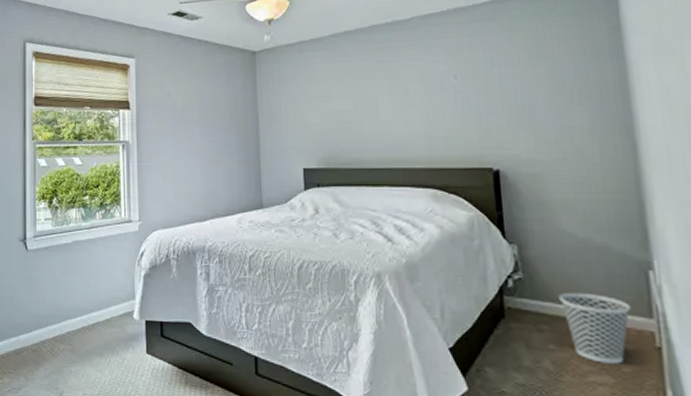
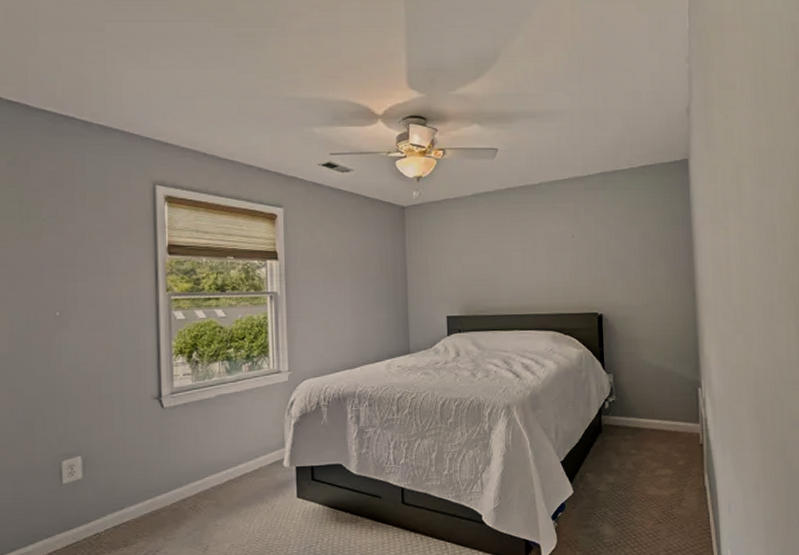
wastebasket: present [558,292,631,364] -> none [639,408,686,460]

